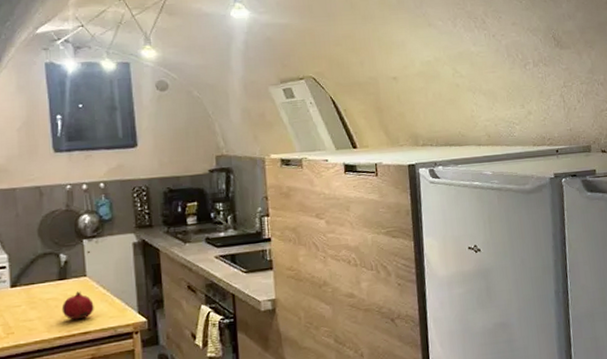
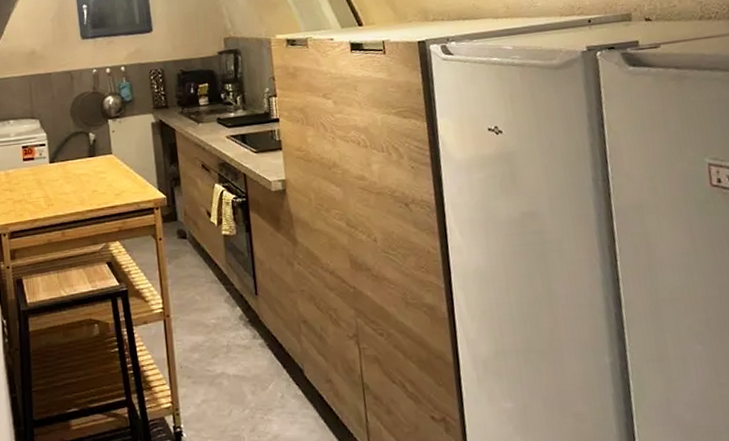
fruit: present [61,291,94,320] -> none [92,168,120,195]

